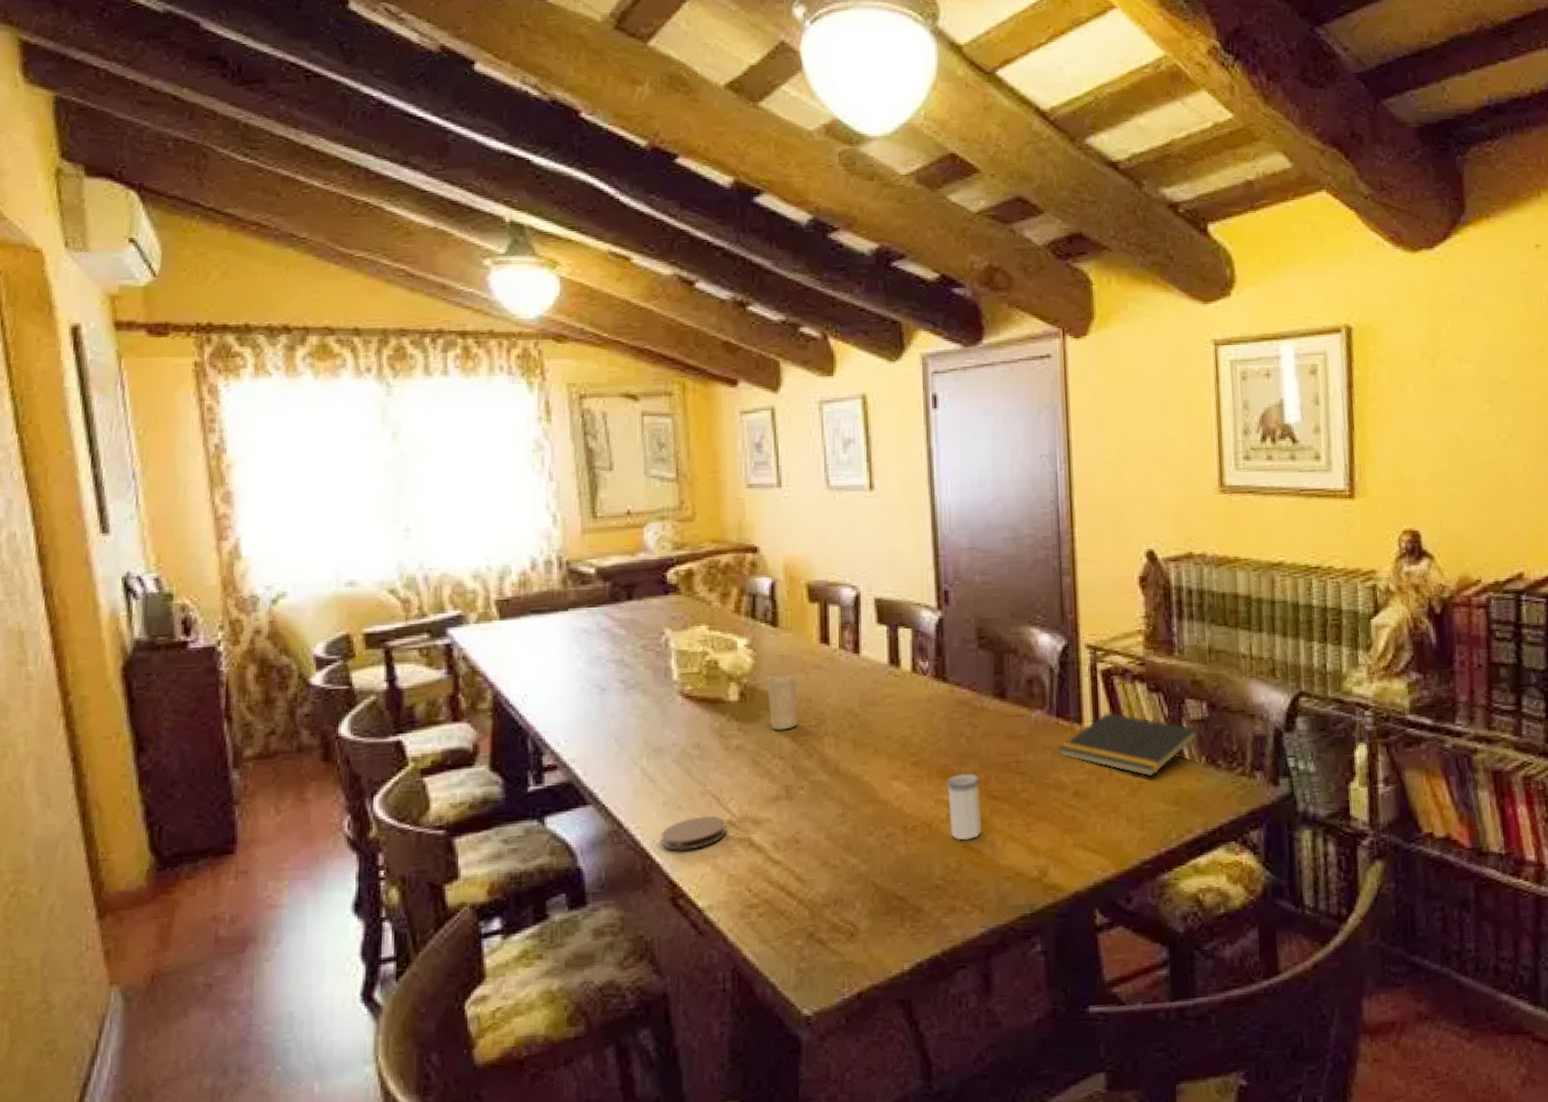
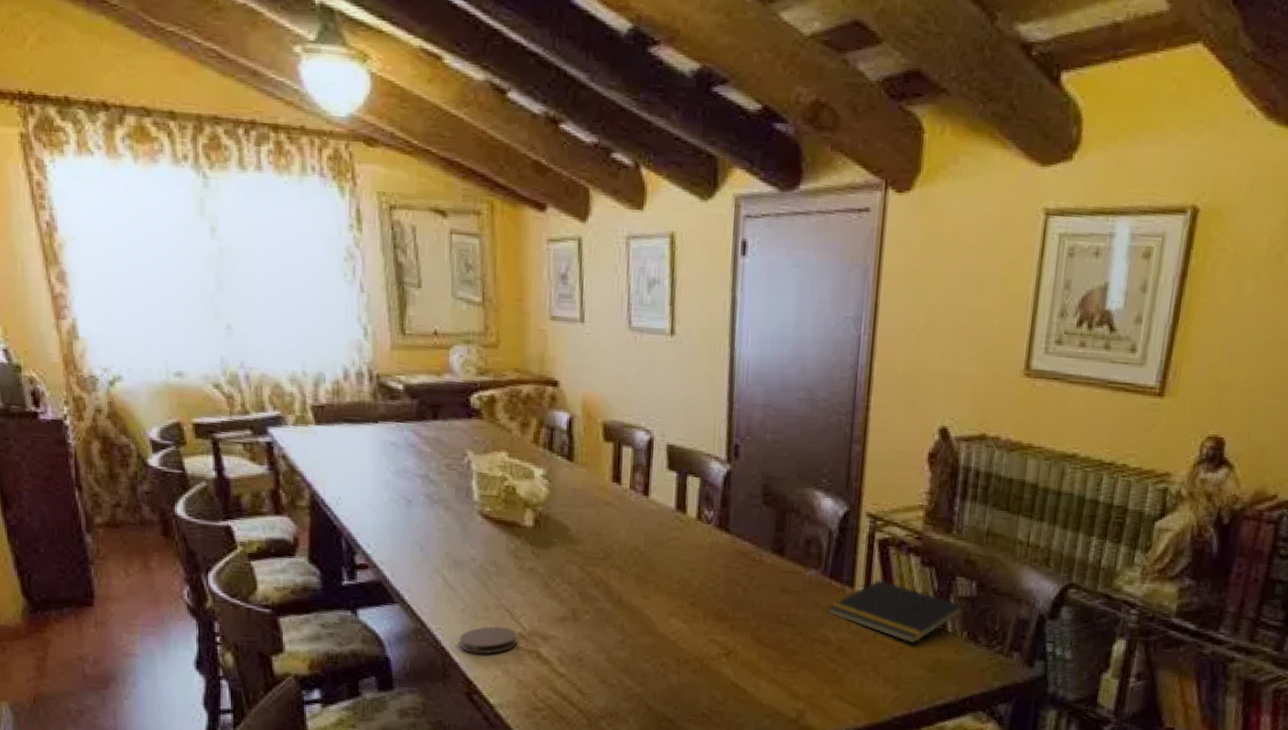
candle: present [767,675,798,731] -> none [560,506,588,559]
salt shaker: present [946,774,981,841] -> none [720,619,751,678]

